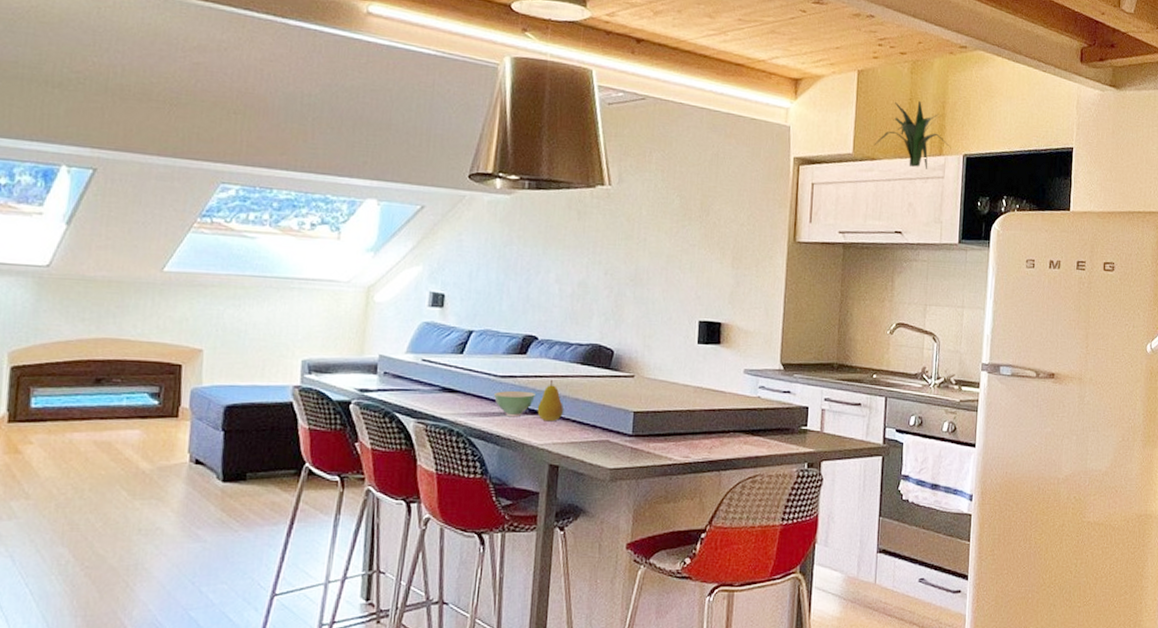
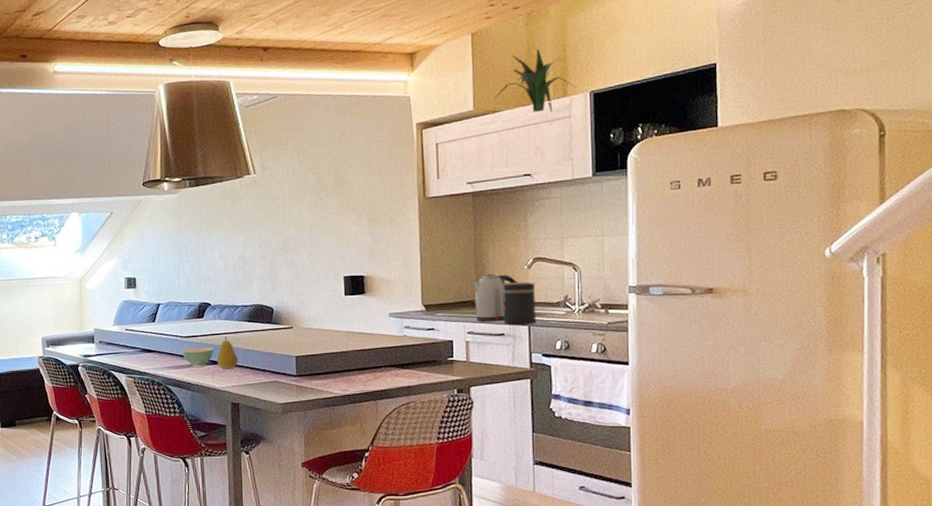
kettle: none [834,335,879,390] -> present [474,273,518,322]
cylinder: none [861,347,896,395] -> present [502,282,537,324]

